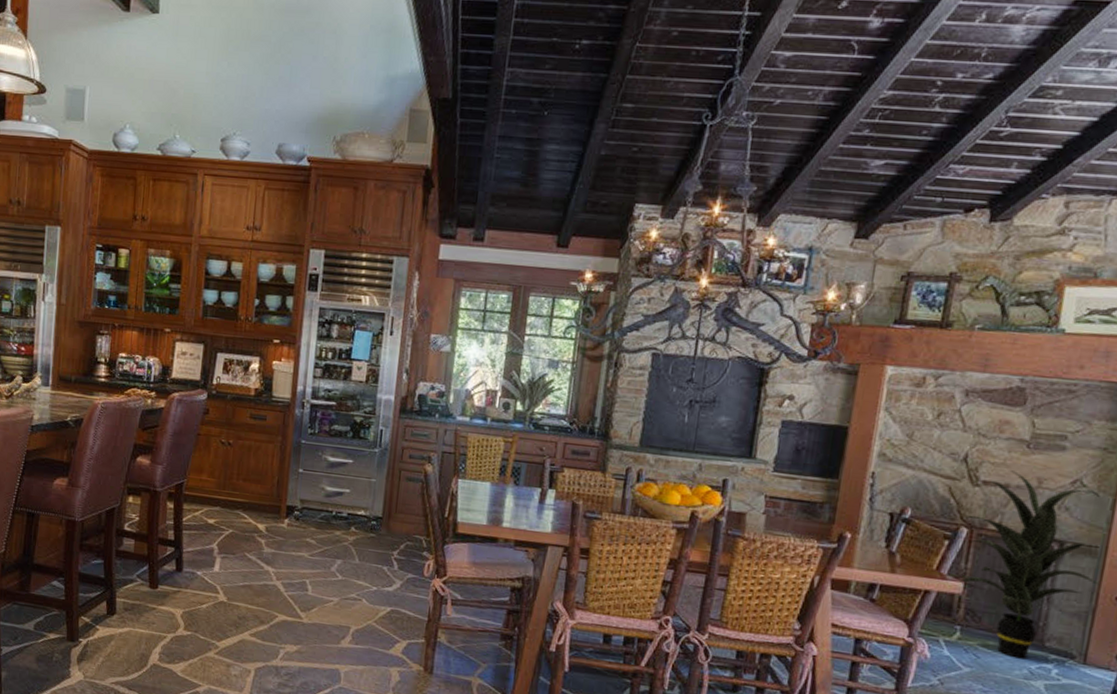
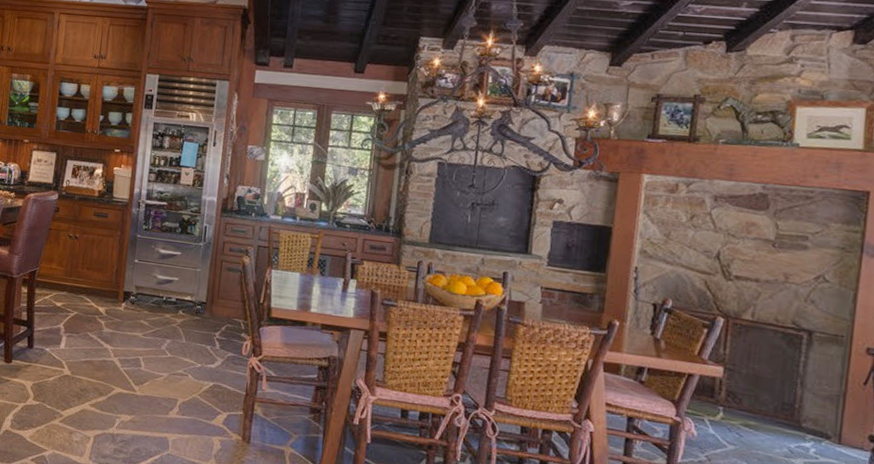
indoor plant: present [960,470,1100,659] -> none [720,267,848,439]

